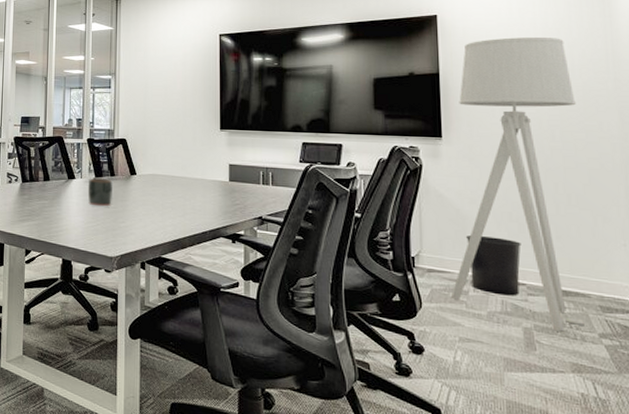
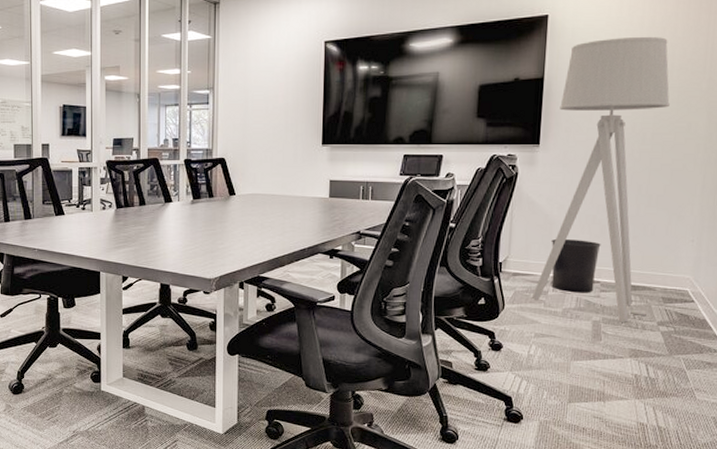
mug: present [87,178,112,207] -> none [185,200,211,229]

